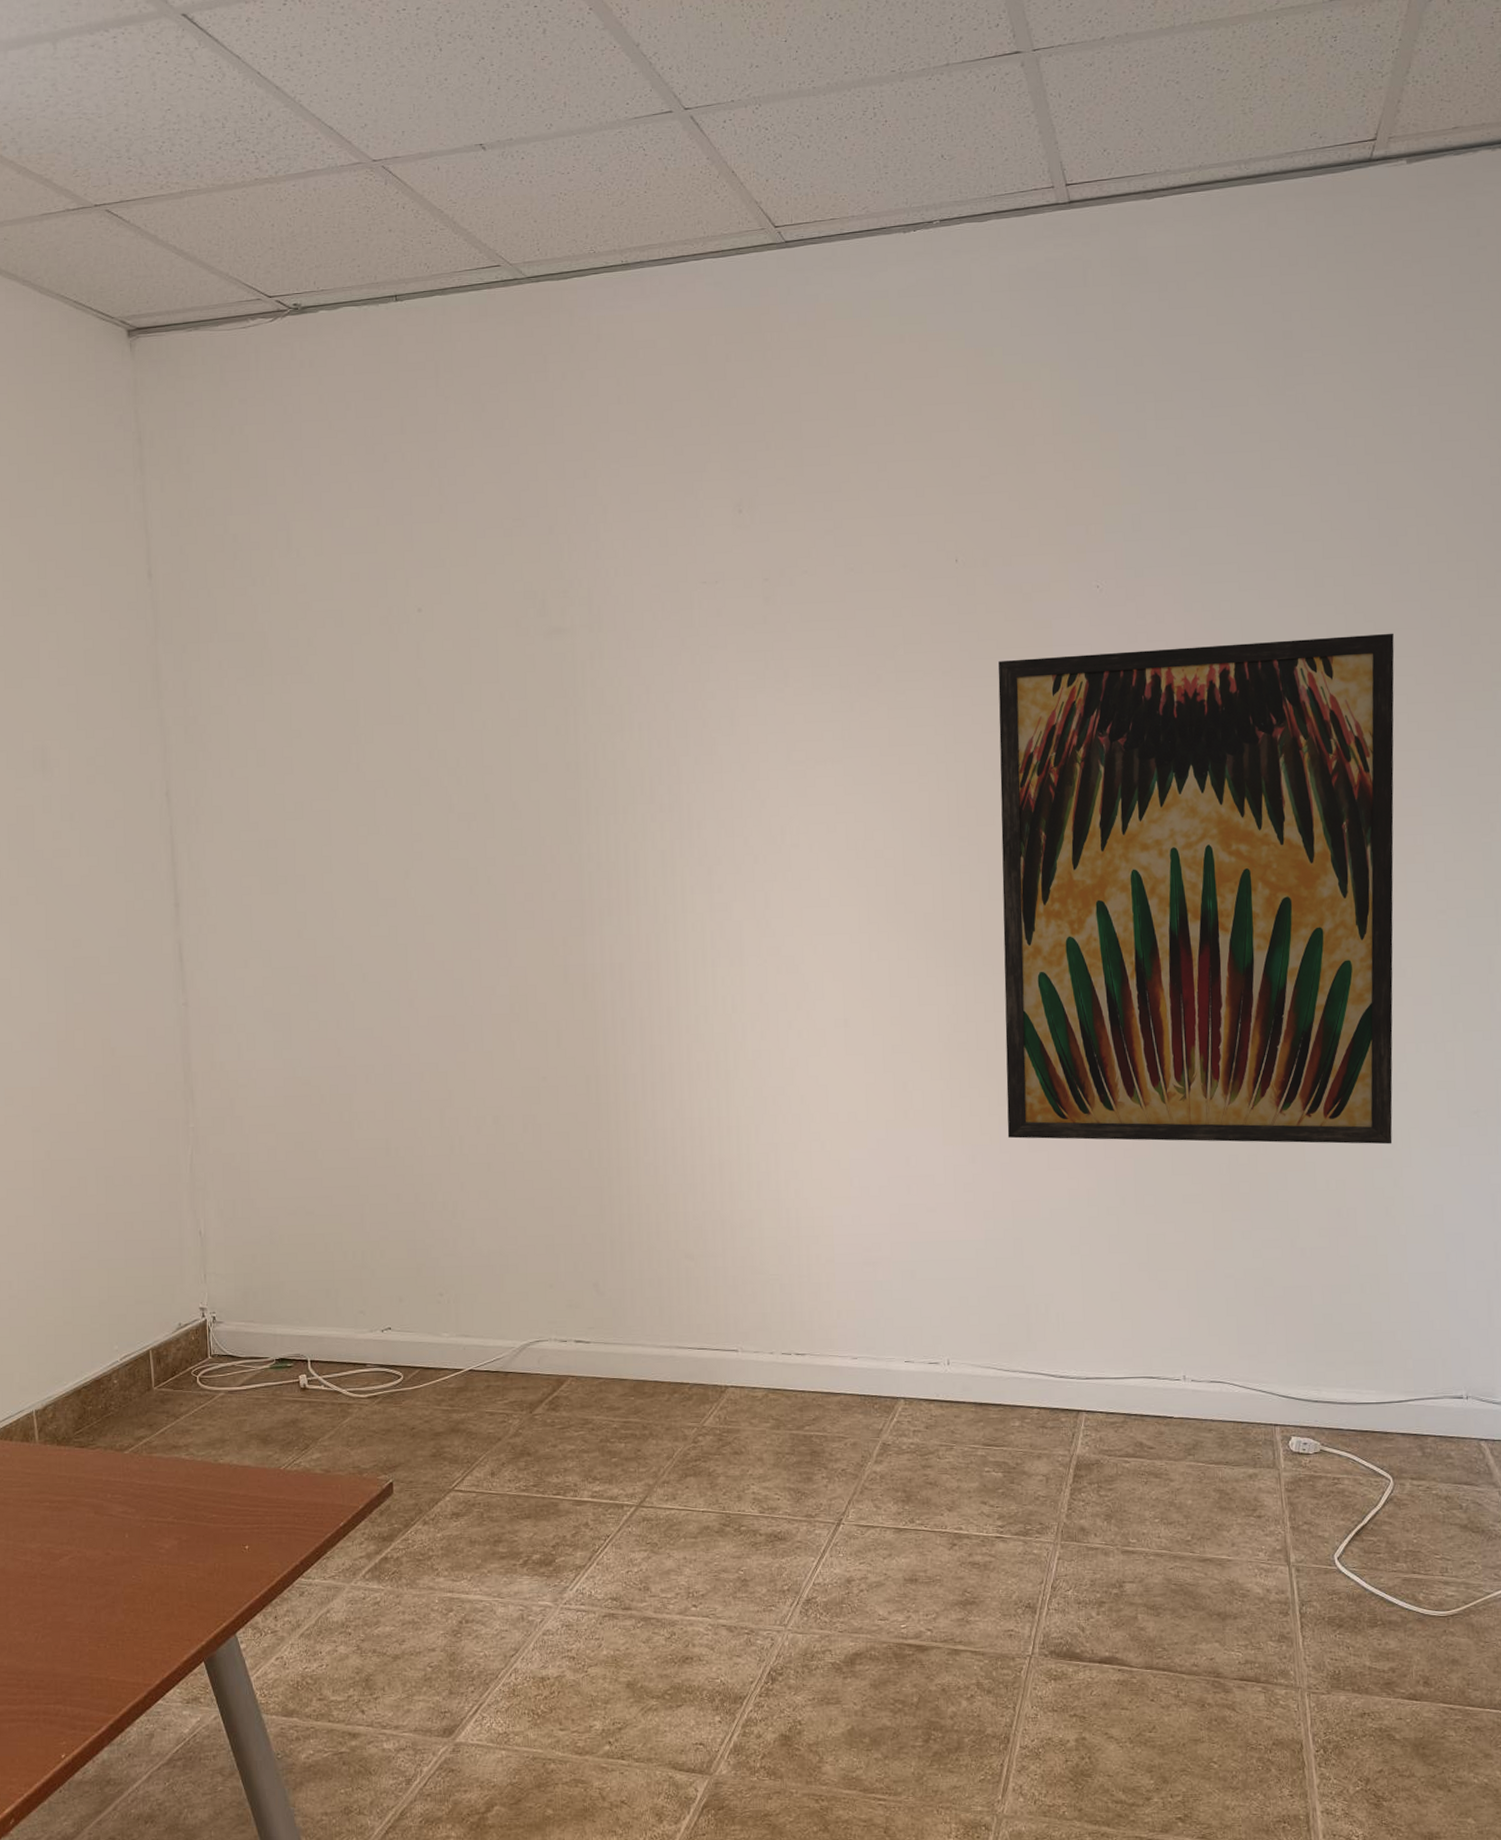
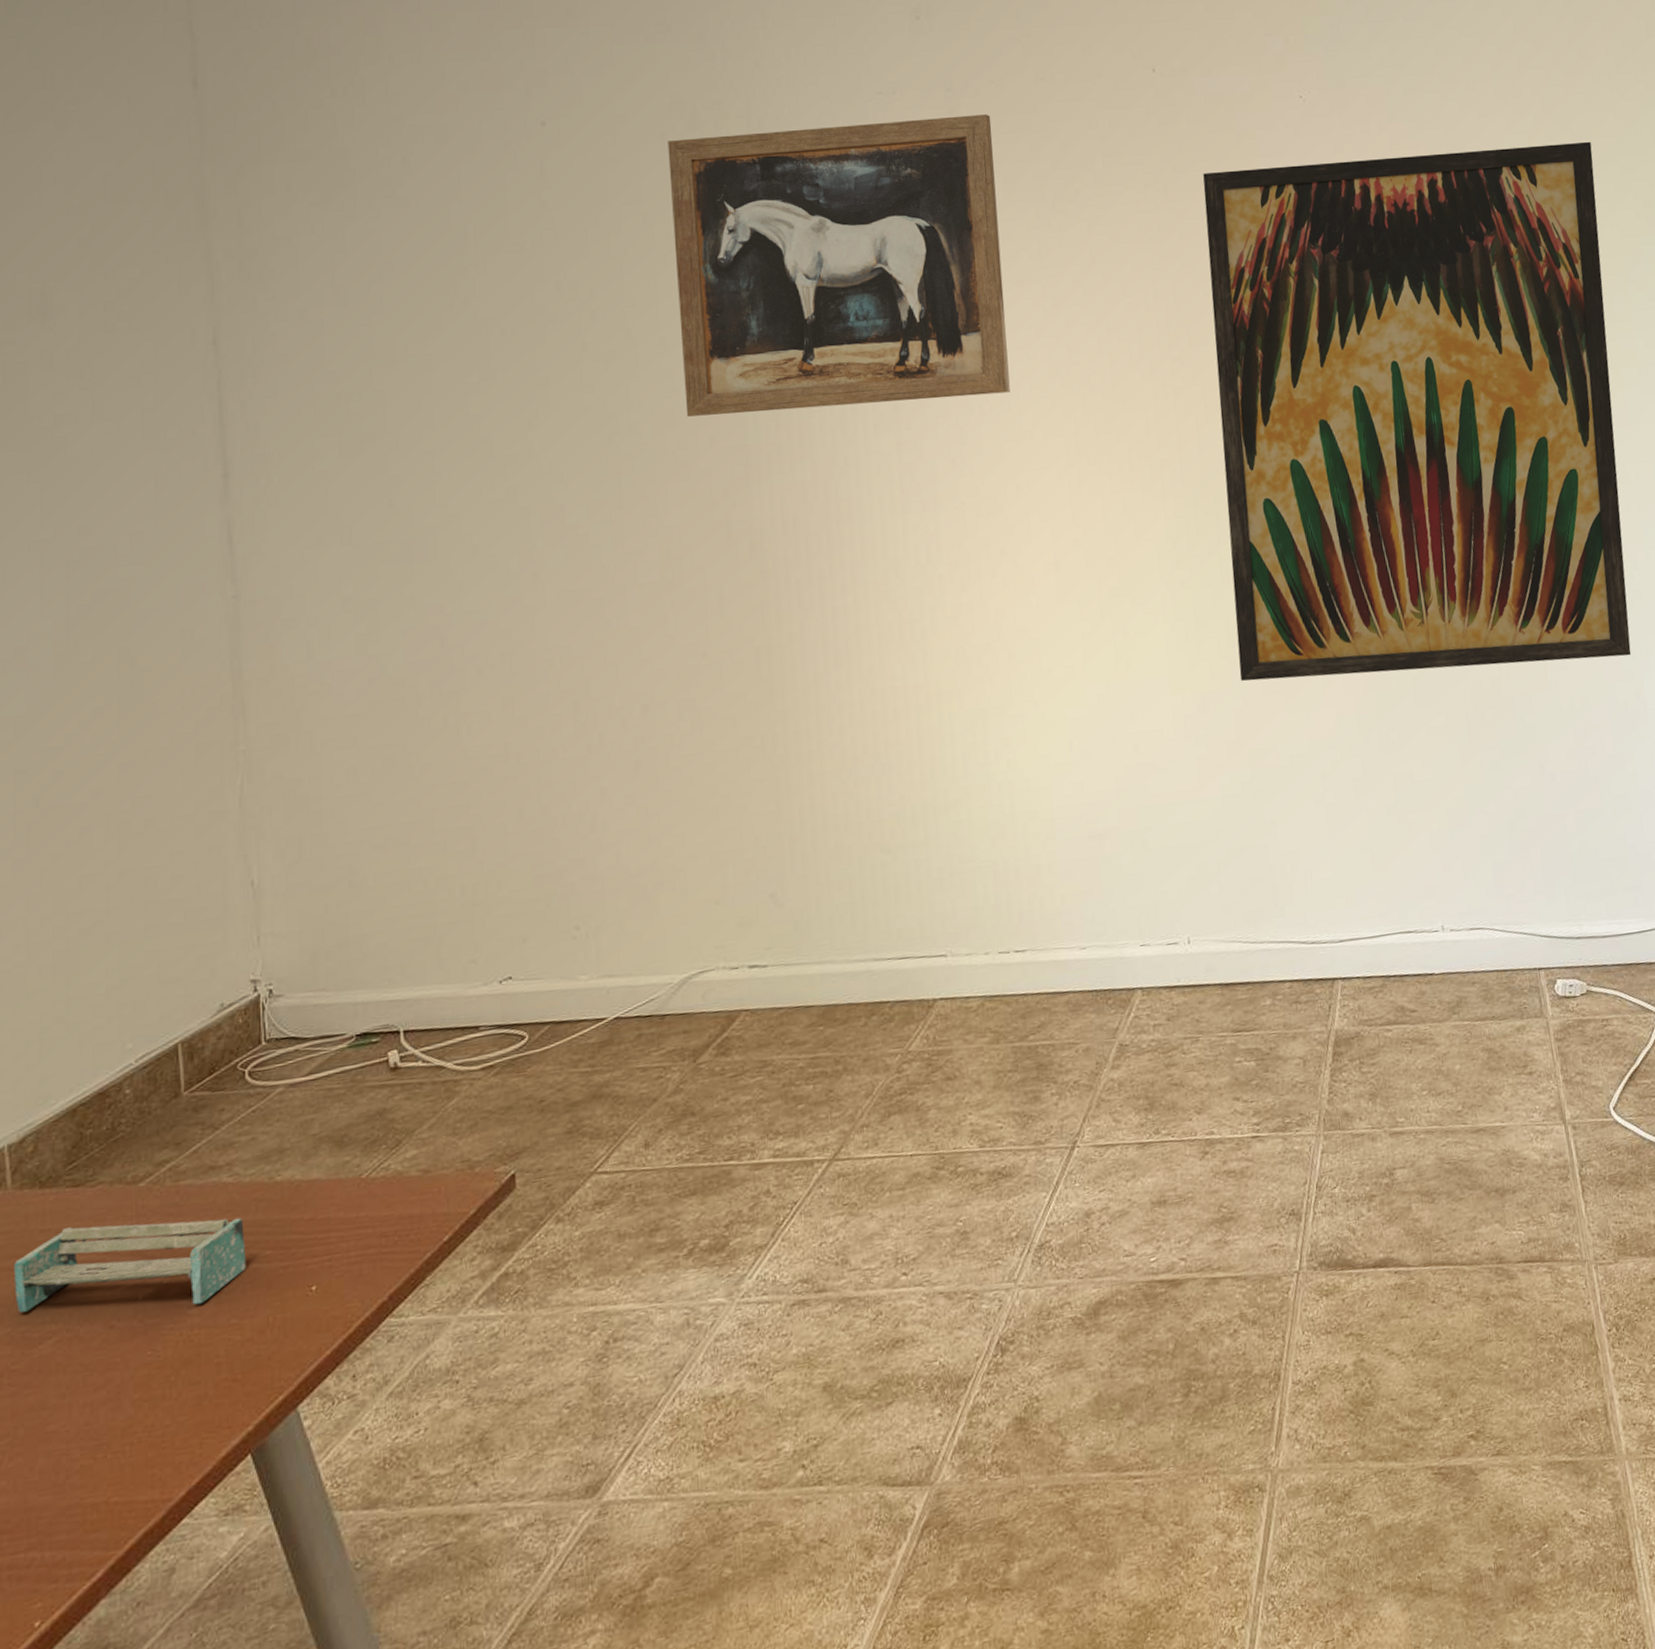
shelf: none [41,1477,199,1547] -> present [13,1217,246,1313]
wall art: none [521,603,811,873] -> present [667,114,1010,417]

